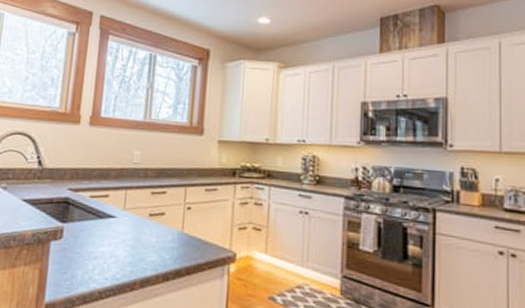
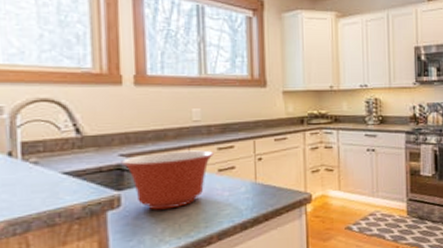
mixing bowl: none [68,191,147,248] -> present [121,150,214,210]

